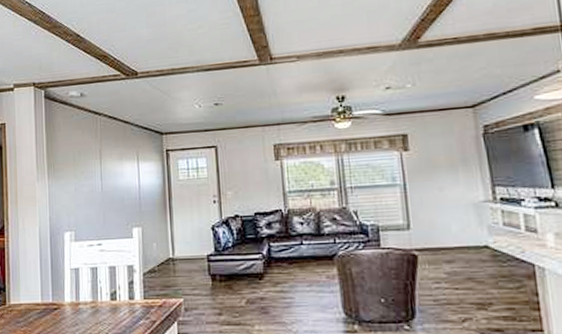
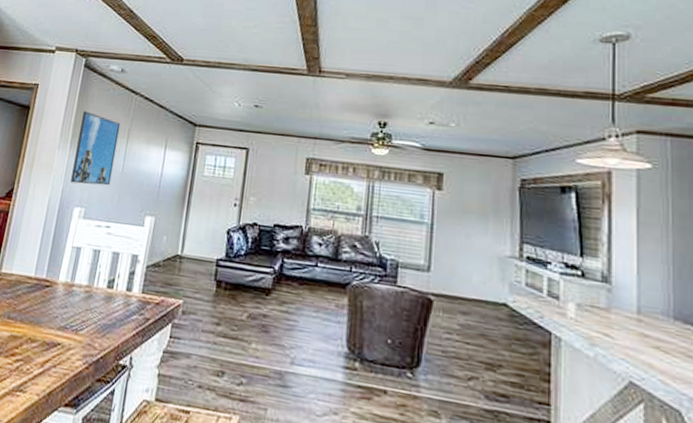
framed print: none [53,140,93,210] -> present [70,110,121,186]

